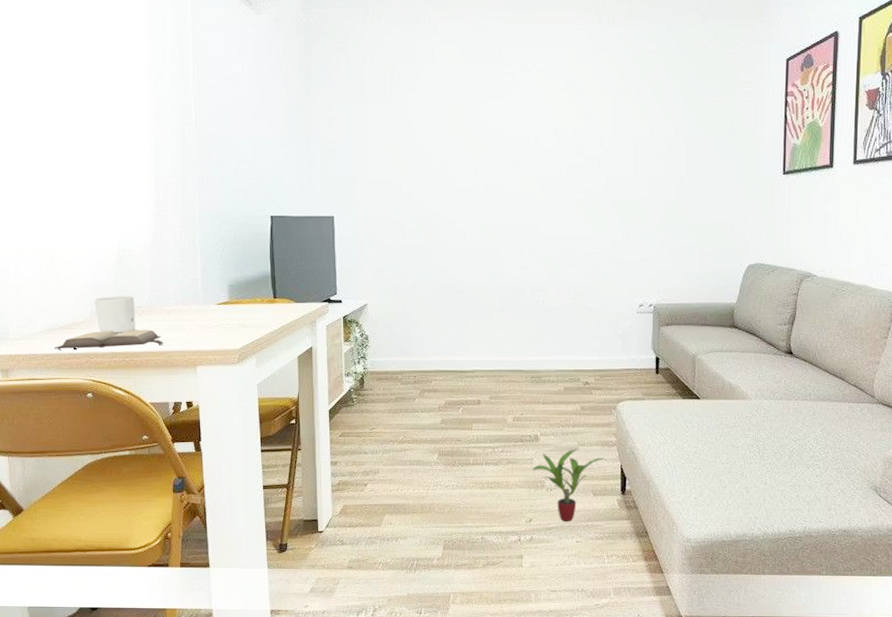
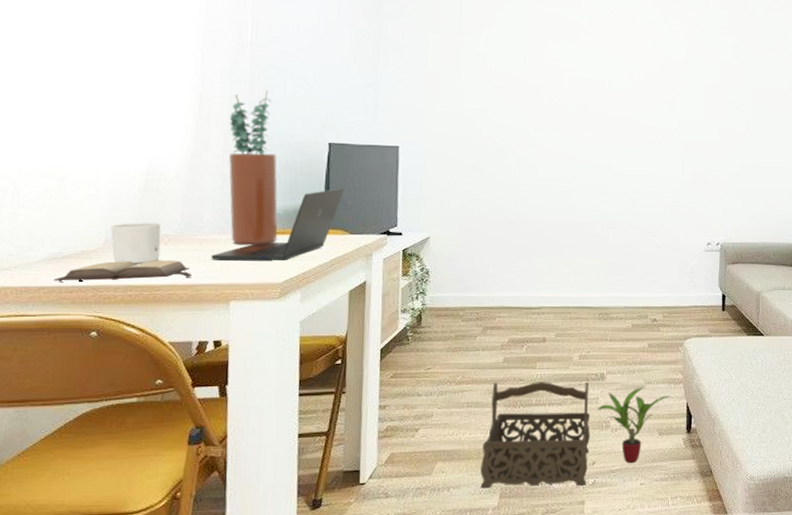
laptop: none [178,259,287,329] -> present [211,188,344,261]
vase: none [183,167,233,314] -> present [228,90,278,244]
decorative basket: none [425,442,526,541] -> present [480,382,590,489]

